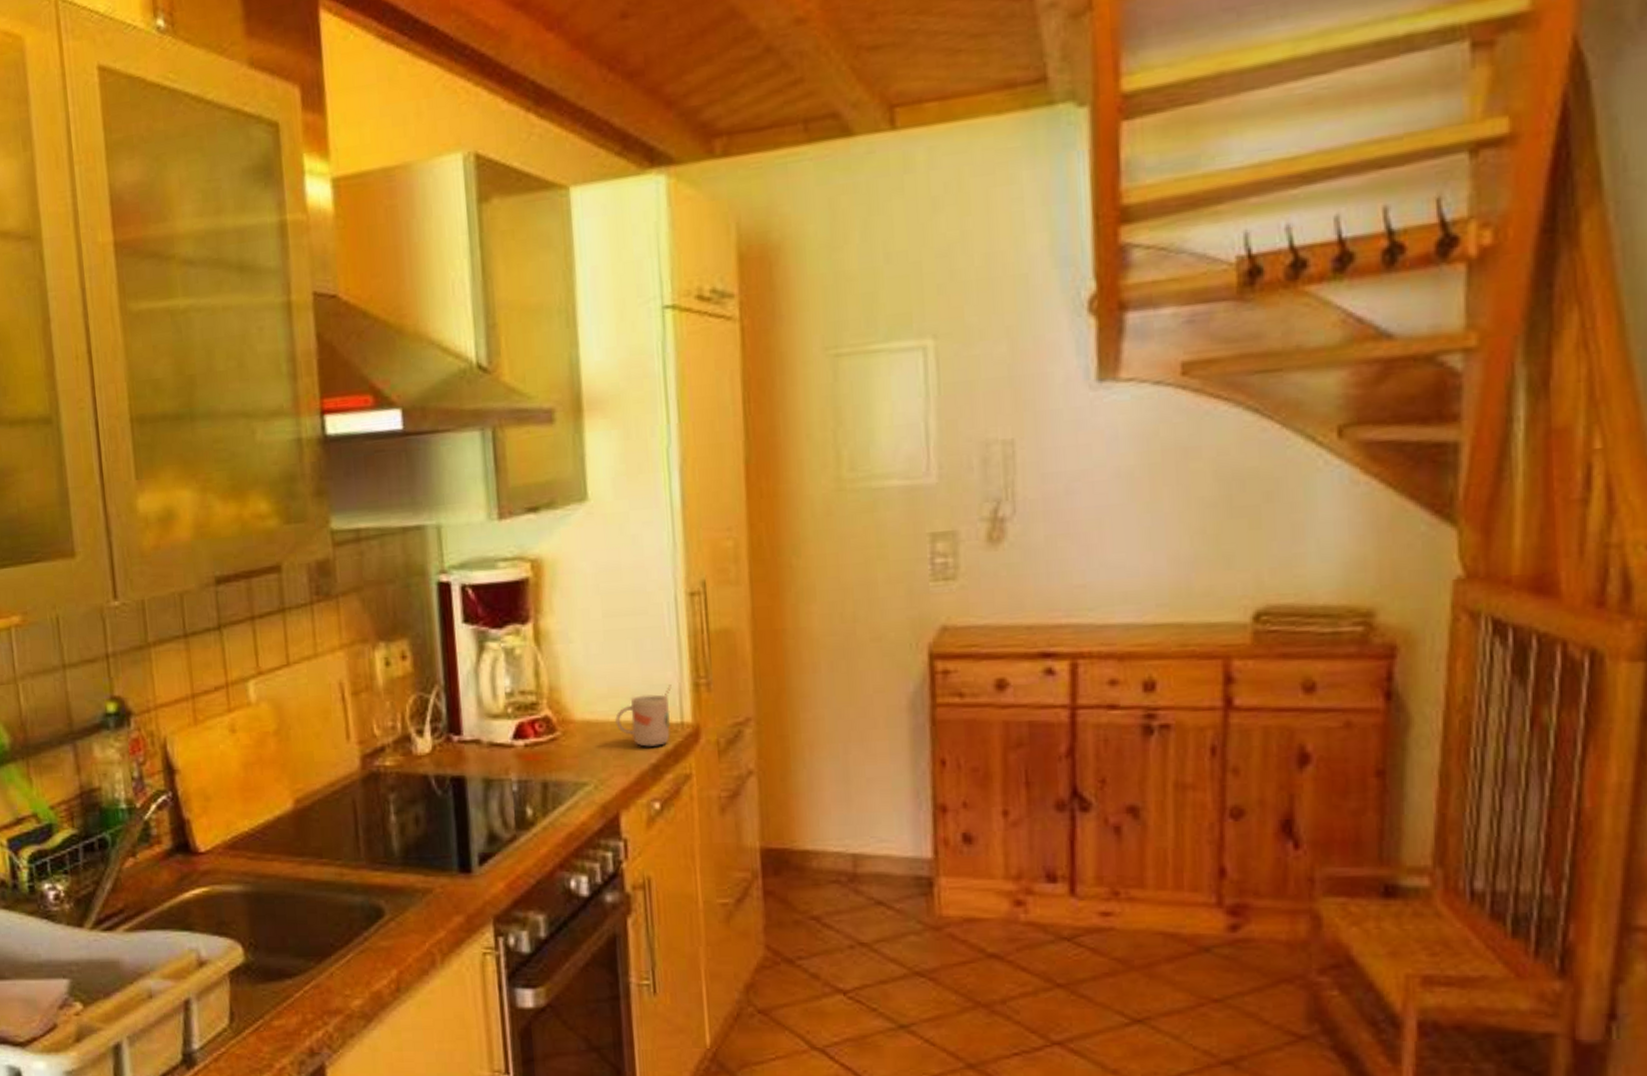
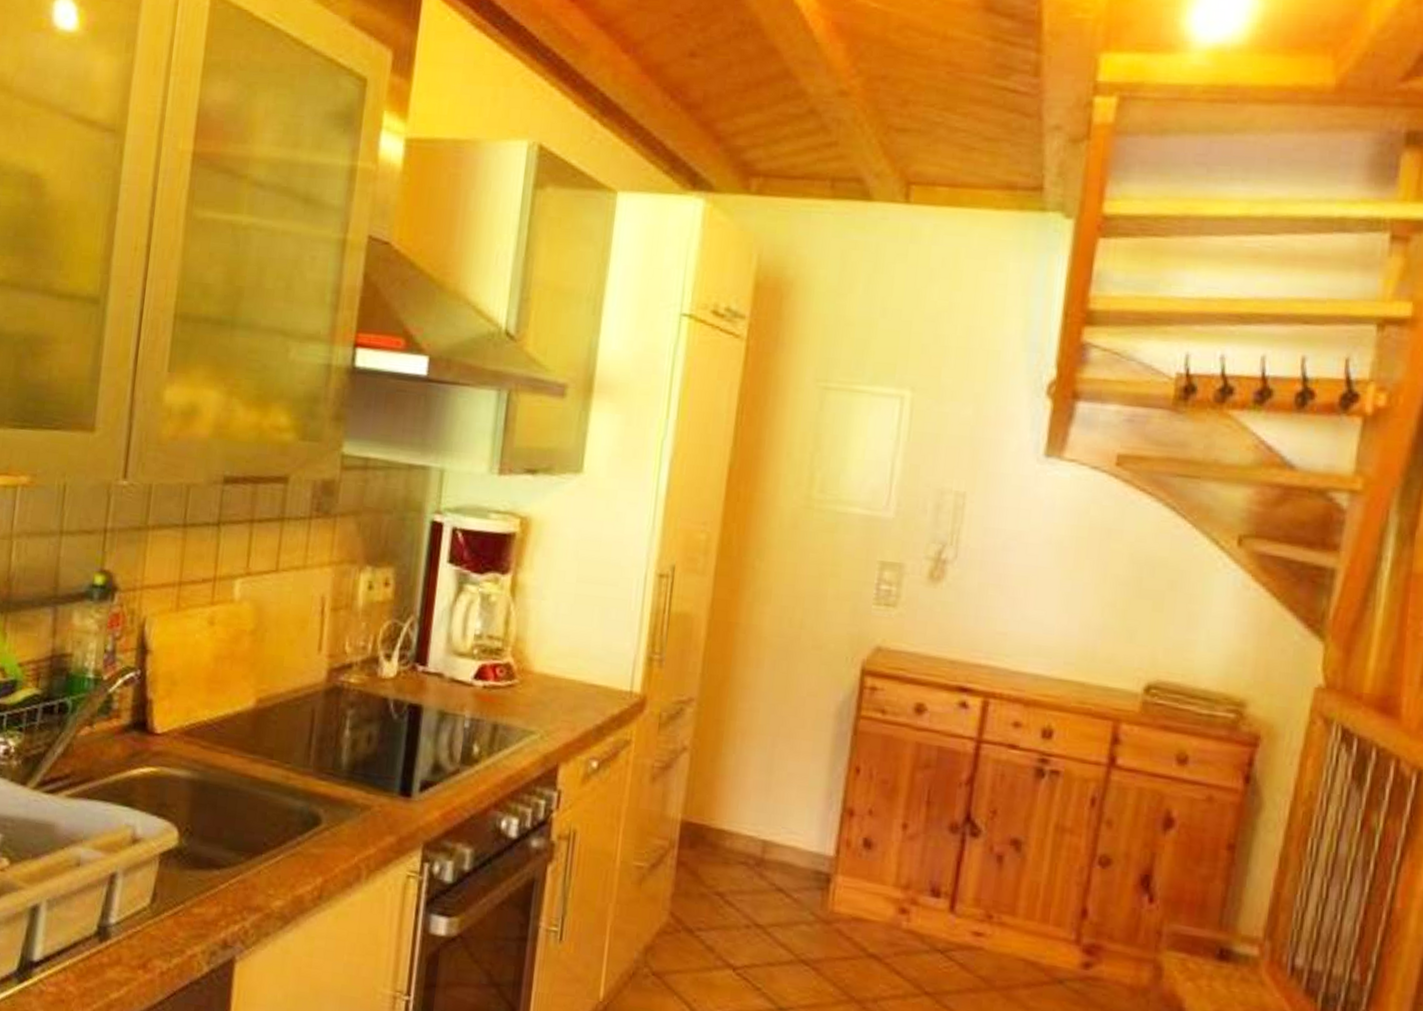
mug: present [615,685,672,747] -> none [570,655,628,710]

